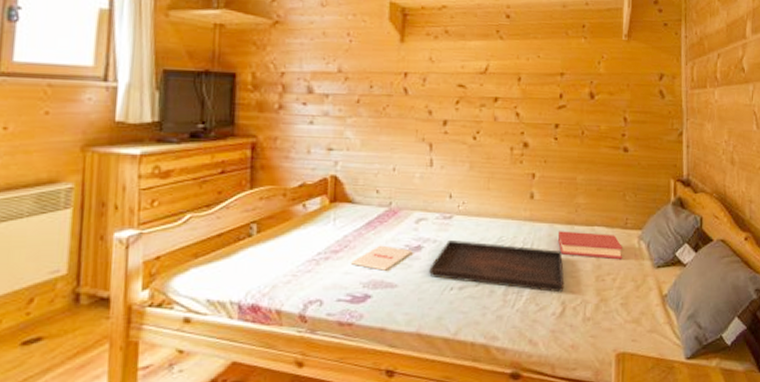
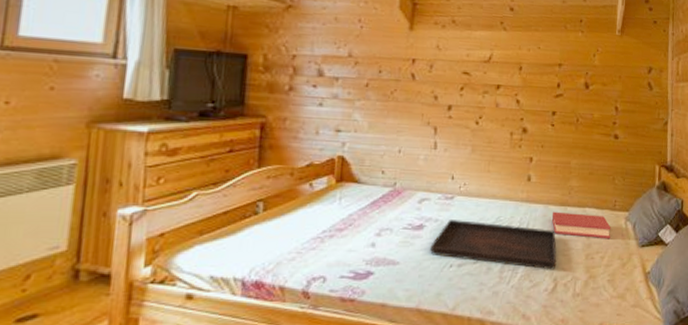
magazine: present [350,245,413,271] -> none [354,224,415,248]

